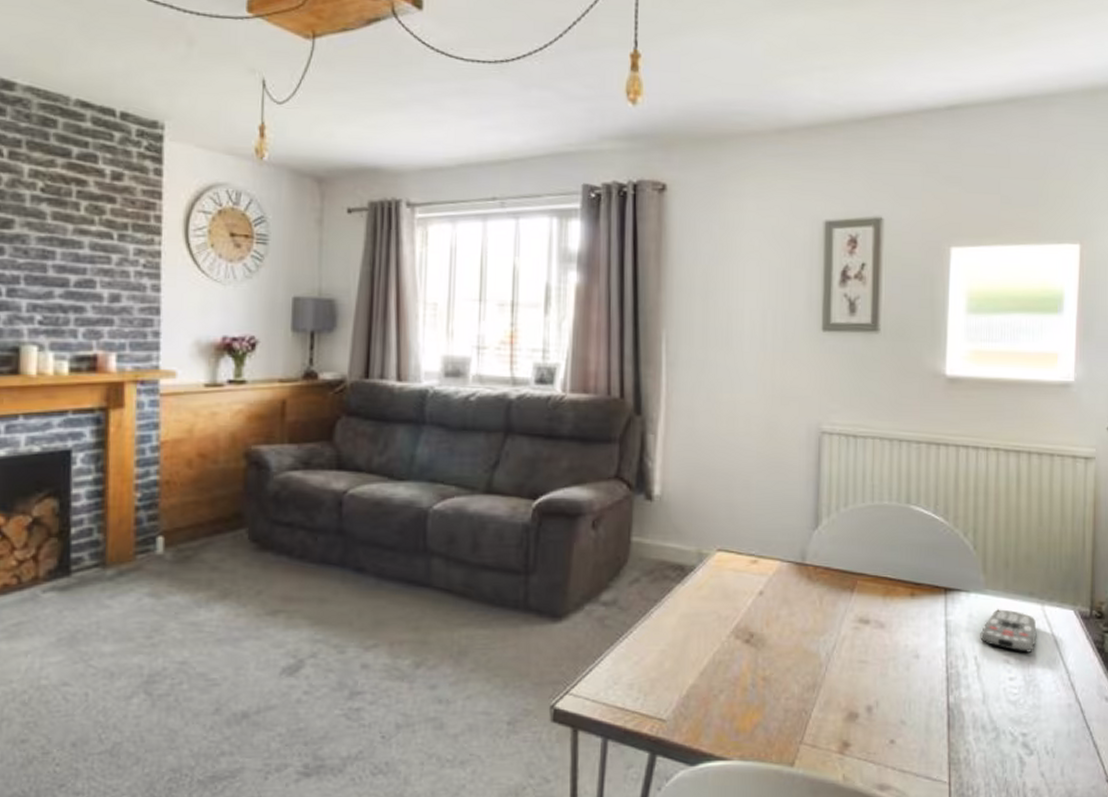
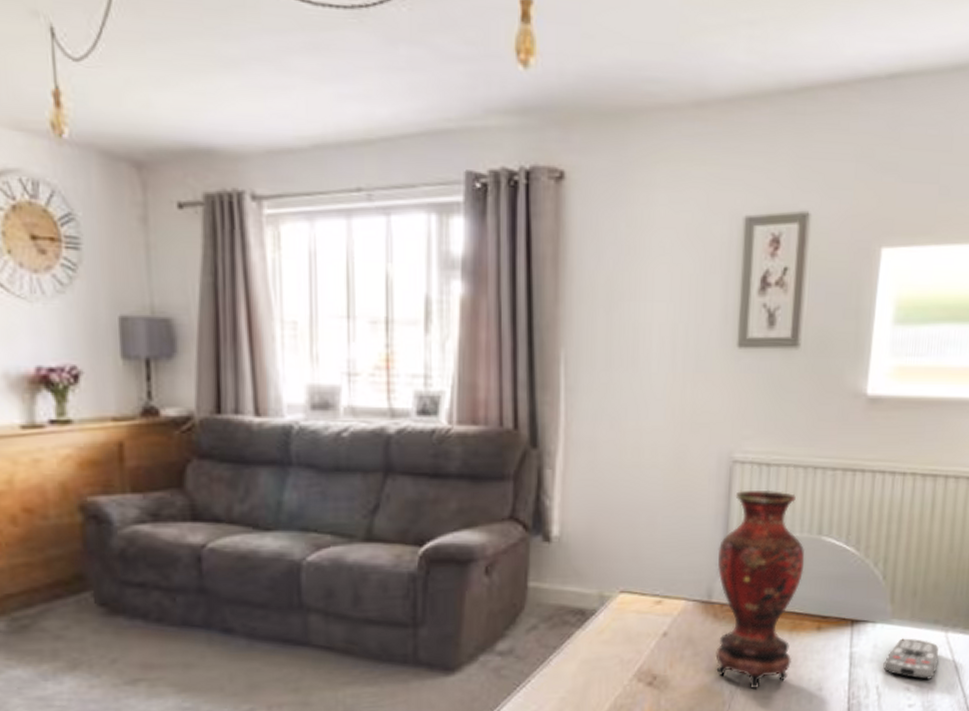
vase: none [810,459,895,652] -> present [715,489,805,689]

